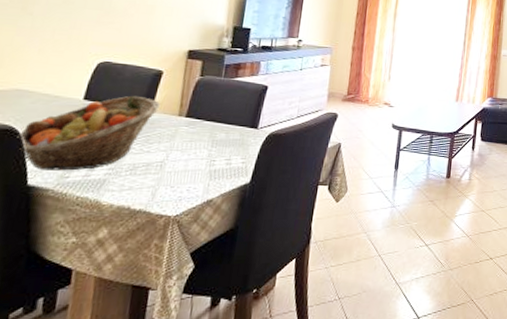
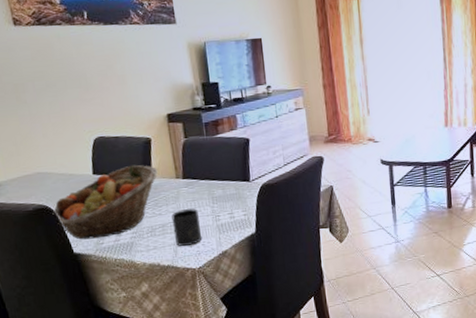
mug: none [157,149,193,189] -> present [171,209,202,246]

